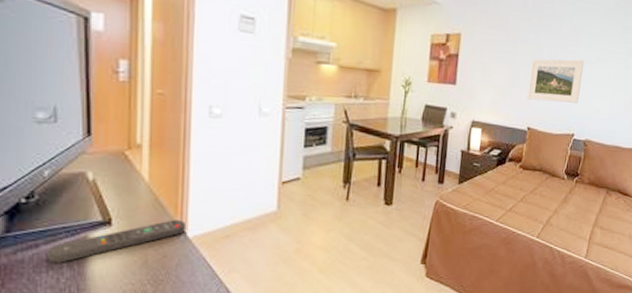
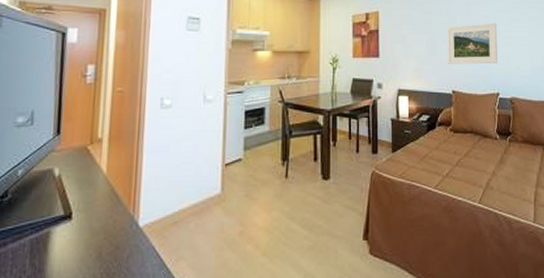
remote control: present [47,220,187,263] -> none [13,209,139,261]

